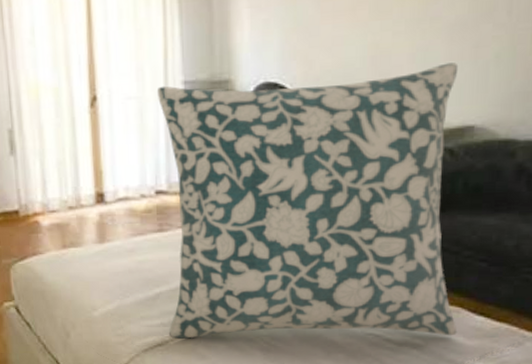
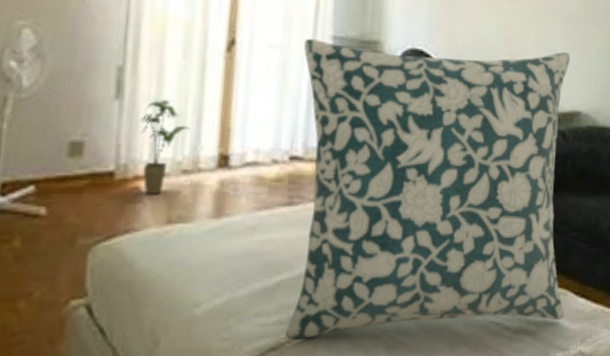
house plant: none [31,152,70,226] -> present [140,100,190,194]

